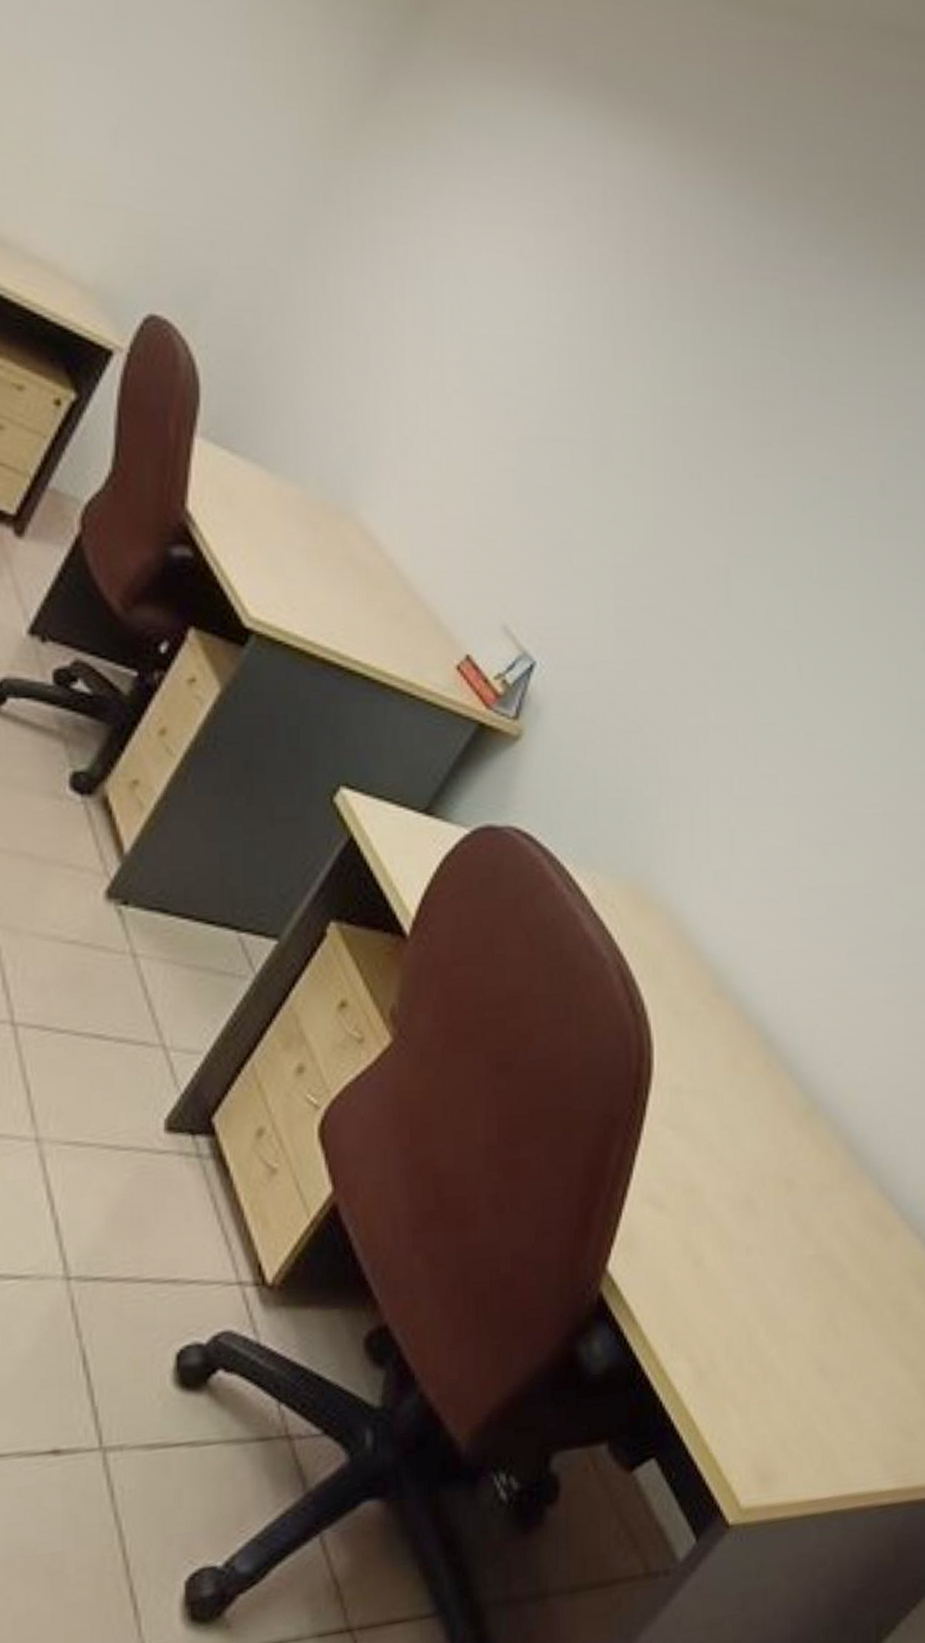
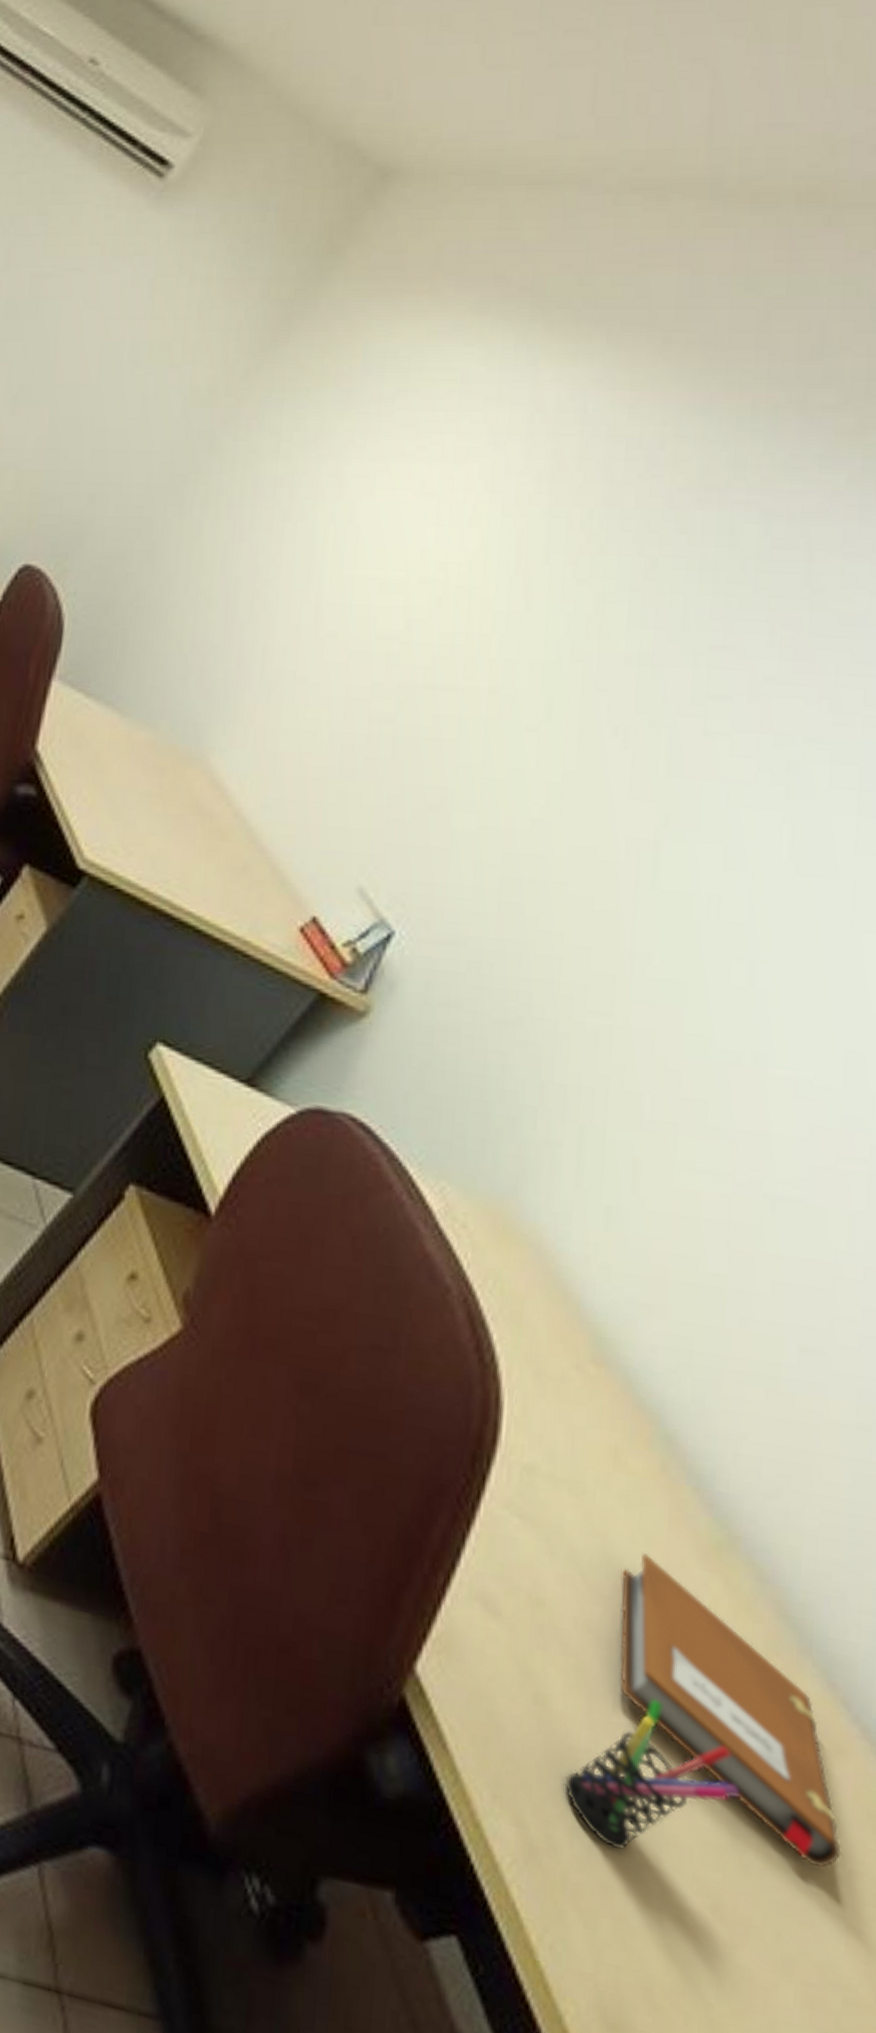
pen holder: none [719,1236,831,1353] -> present [564,1698,739,1850]
notebook: none [746,1131,894,1317] -> present [620,1553,841,1867]

